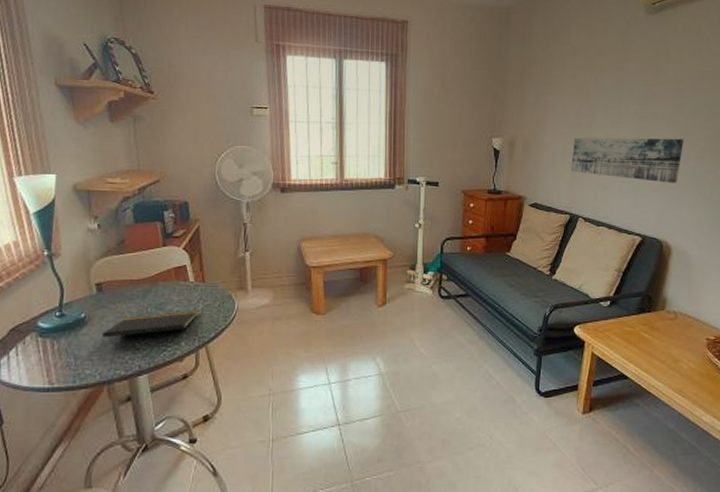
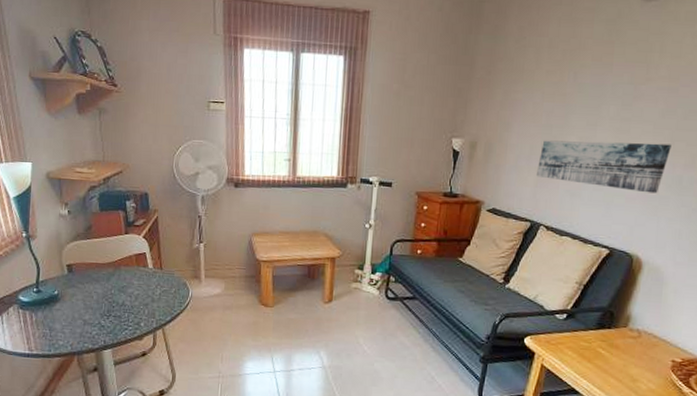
notepad: present [101,310,198,338] -> none [72,295,156,318]

